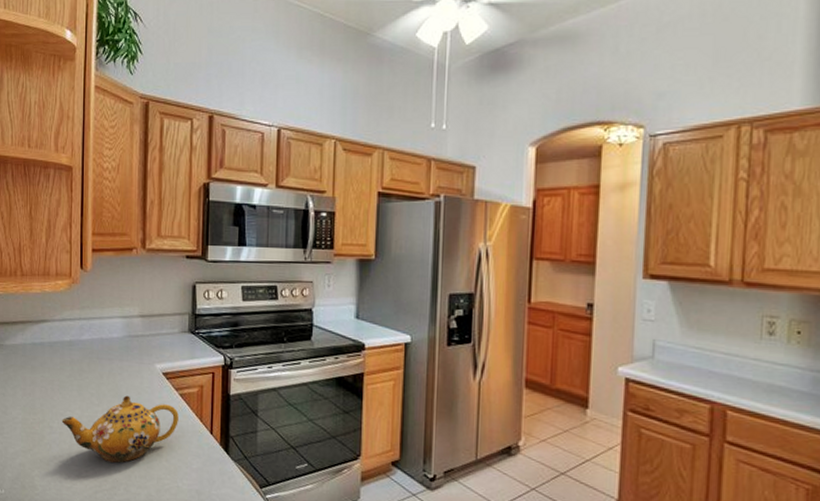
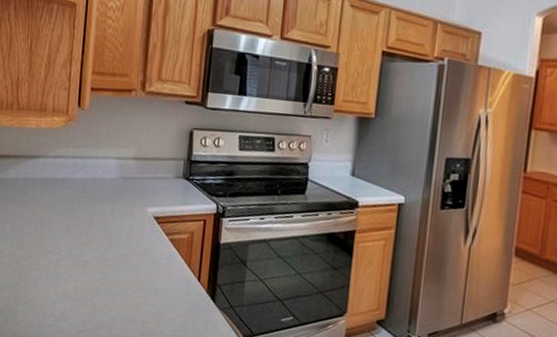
teapot: present [61,395,179,463] -> none [49,237,167,304]

